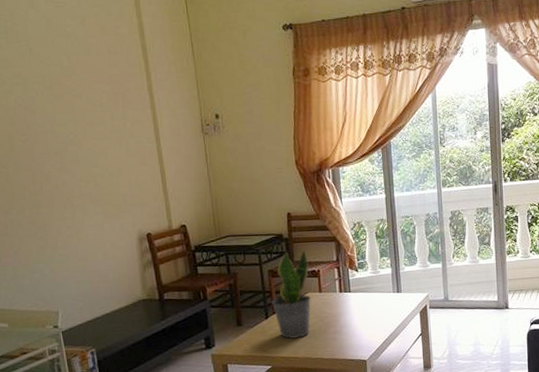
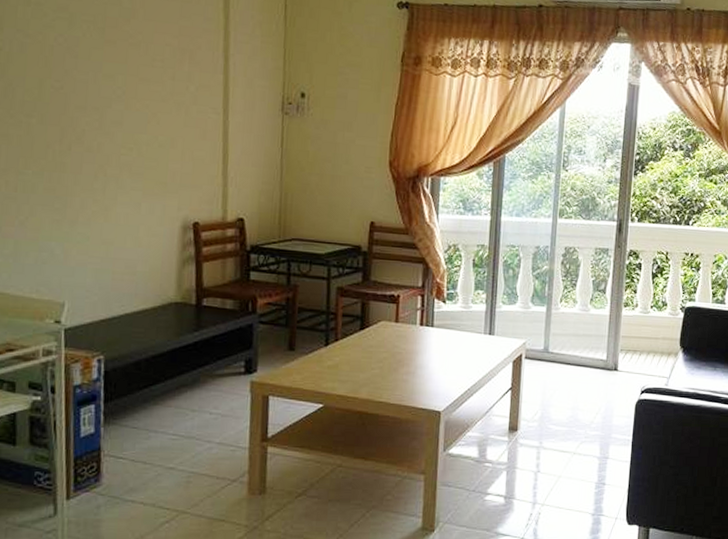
potted plant: present [272,249,311,339] -> none [336,268,387,374]

